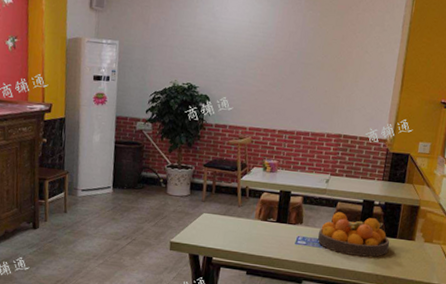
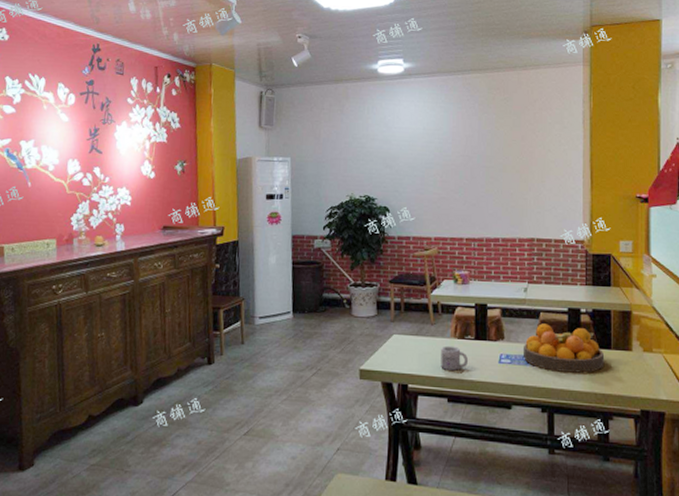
mug: none [243,226,269,248] -> present [441,345,469,371]

